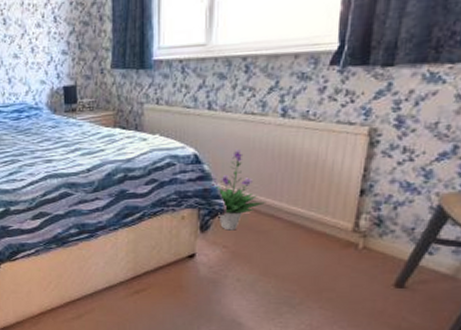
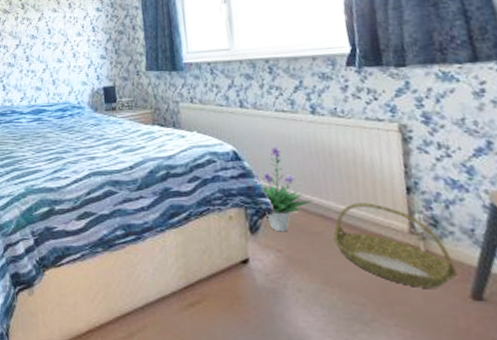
basket: none [278,204,388,278] -> present [332,203,458,288]

